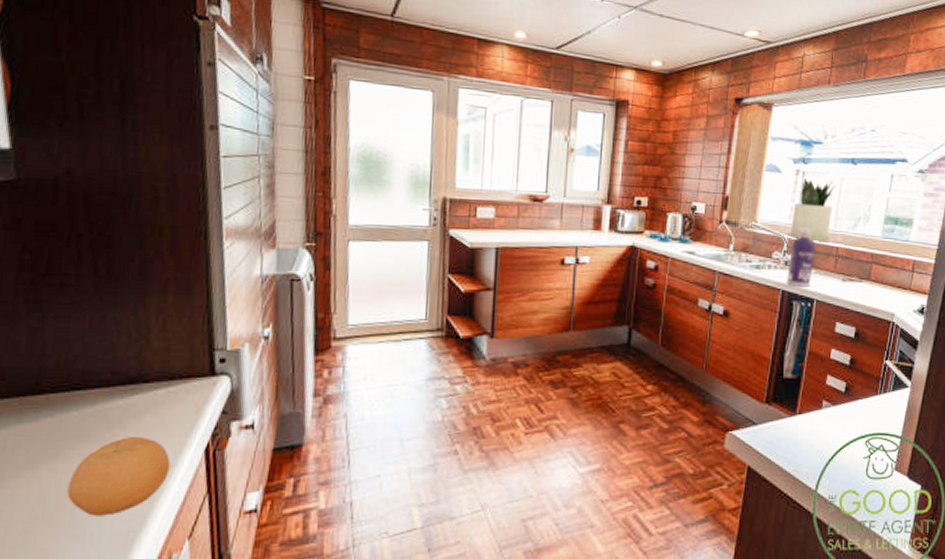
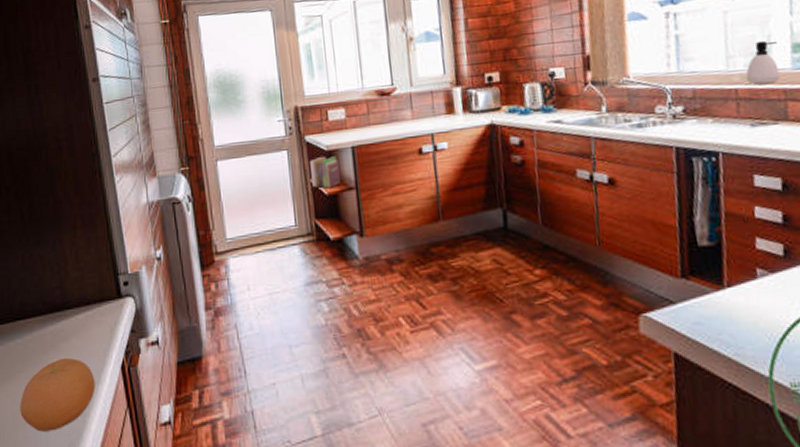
books: none [449,253,480,286] -> present [310,156,341,189]
spray bottle: present [786,227,816,287] -> none [676,73,711,141]
planter: present [787,178,835,242] -> none [668,16,727,88]
soap dispenser: none [846,209,875,248] -> present [745,40,781,86]

